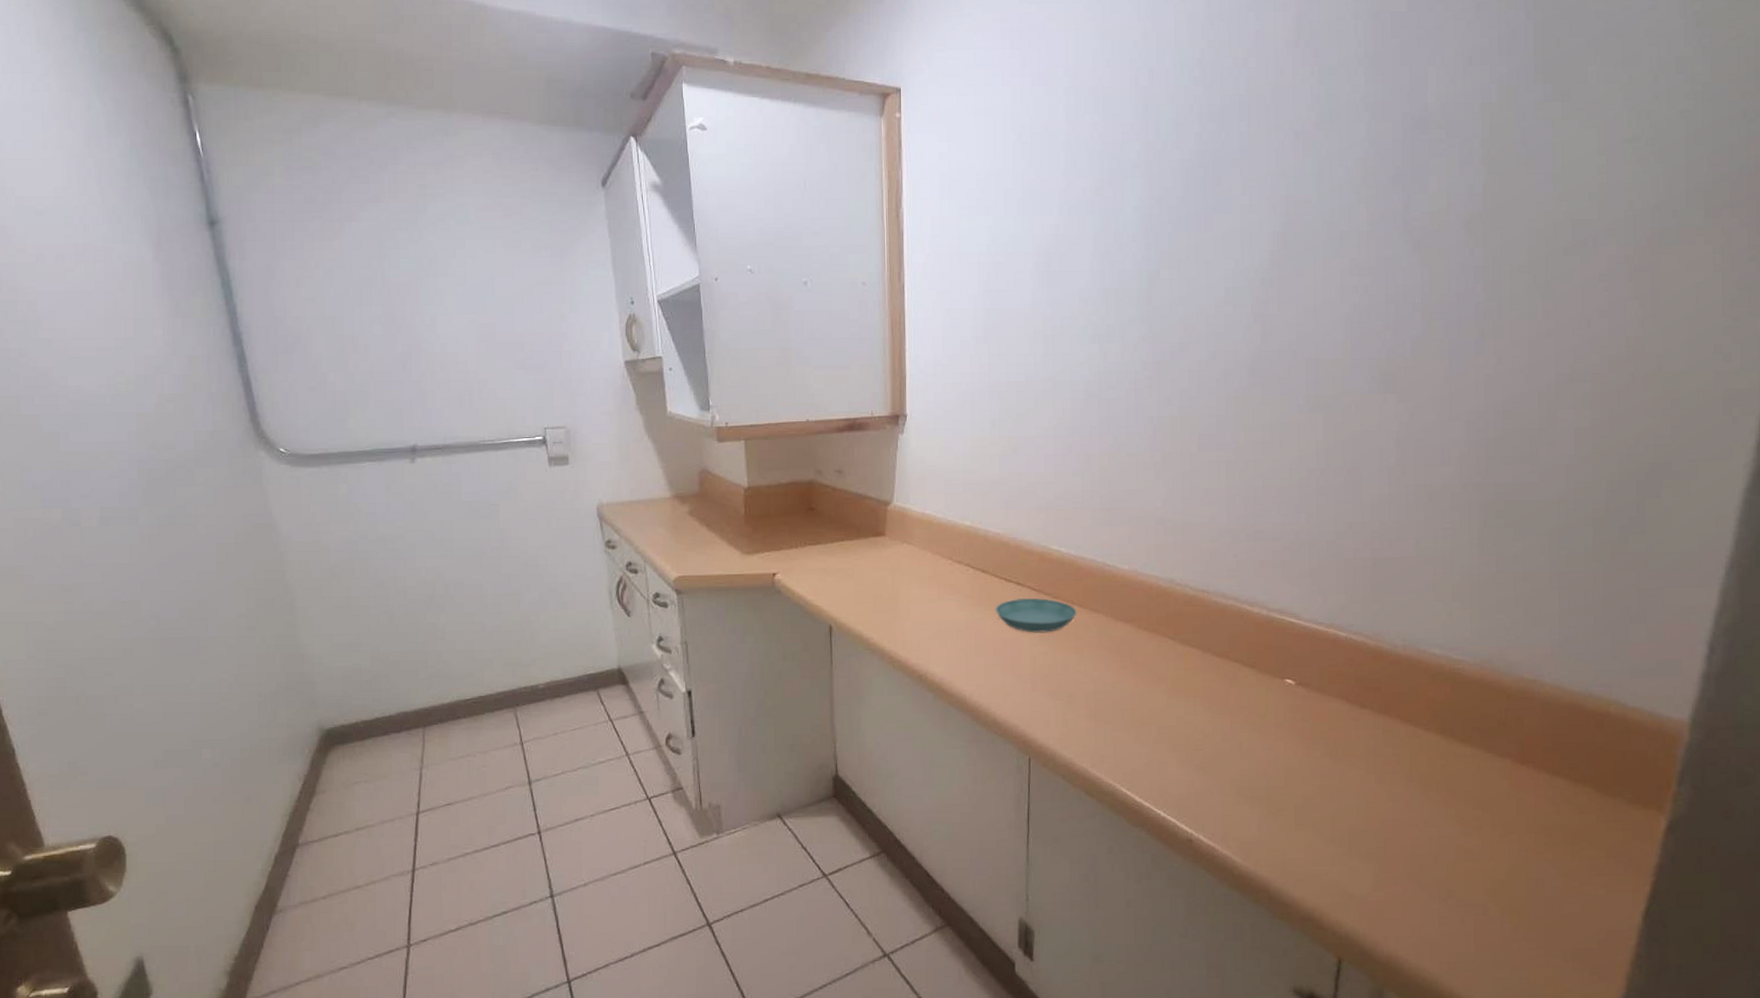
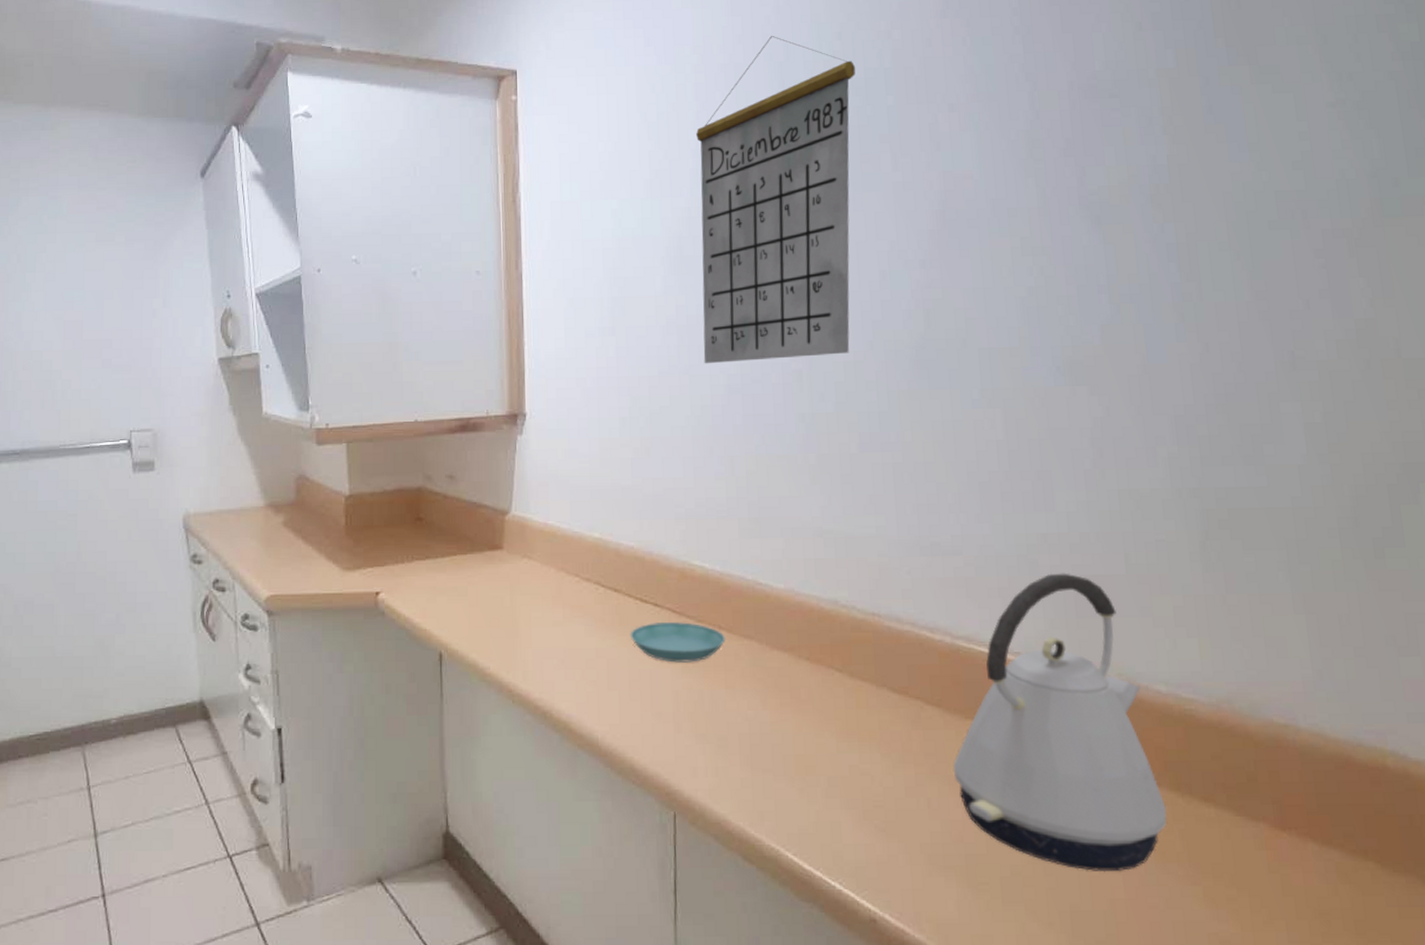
calendar: none [1066,61,1214,371] -> present [696,36,856,364]
kettle: none [1261,555,1432,799] -> present [953,573,1167,872]

